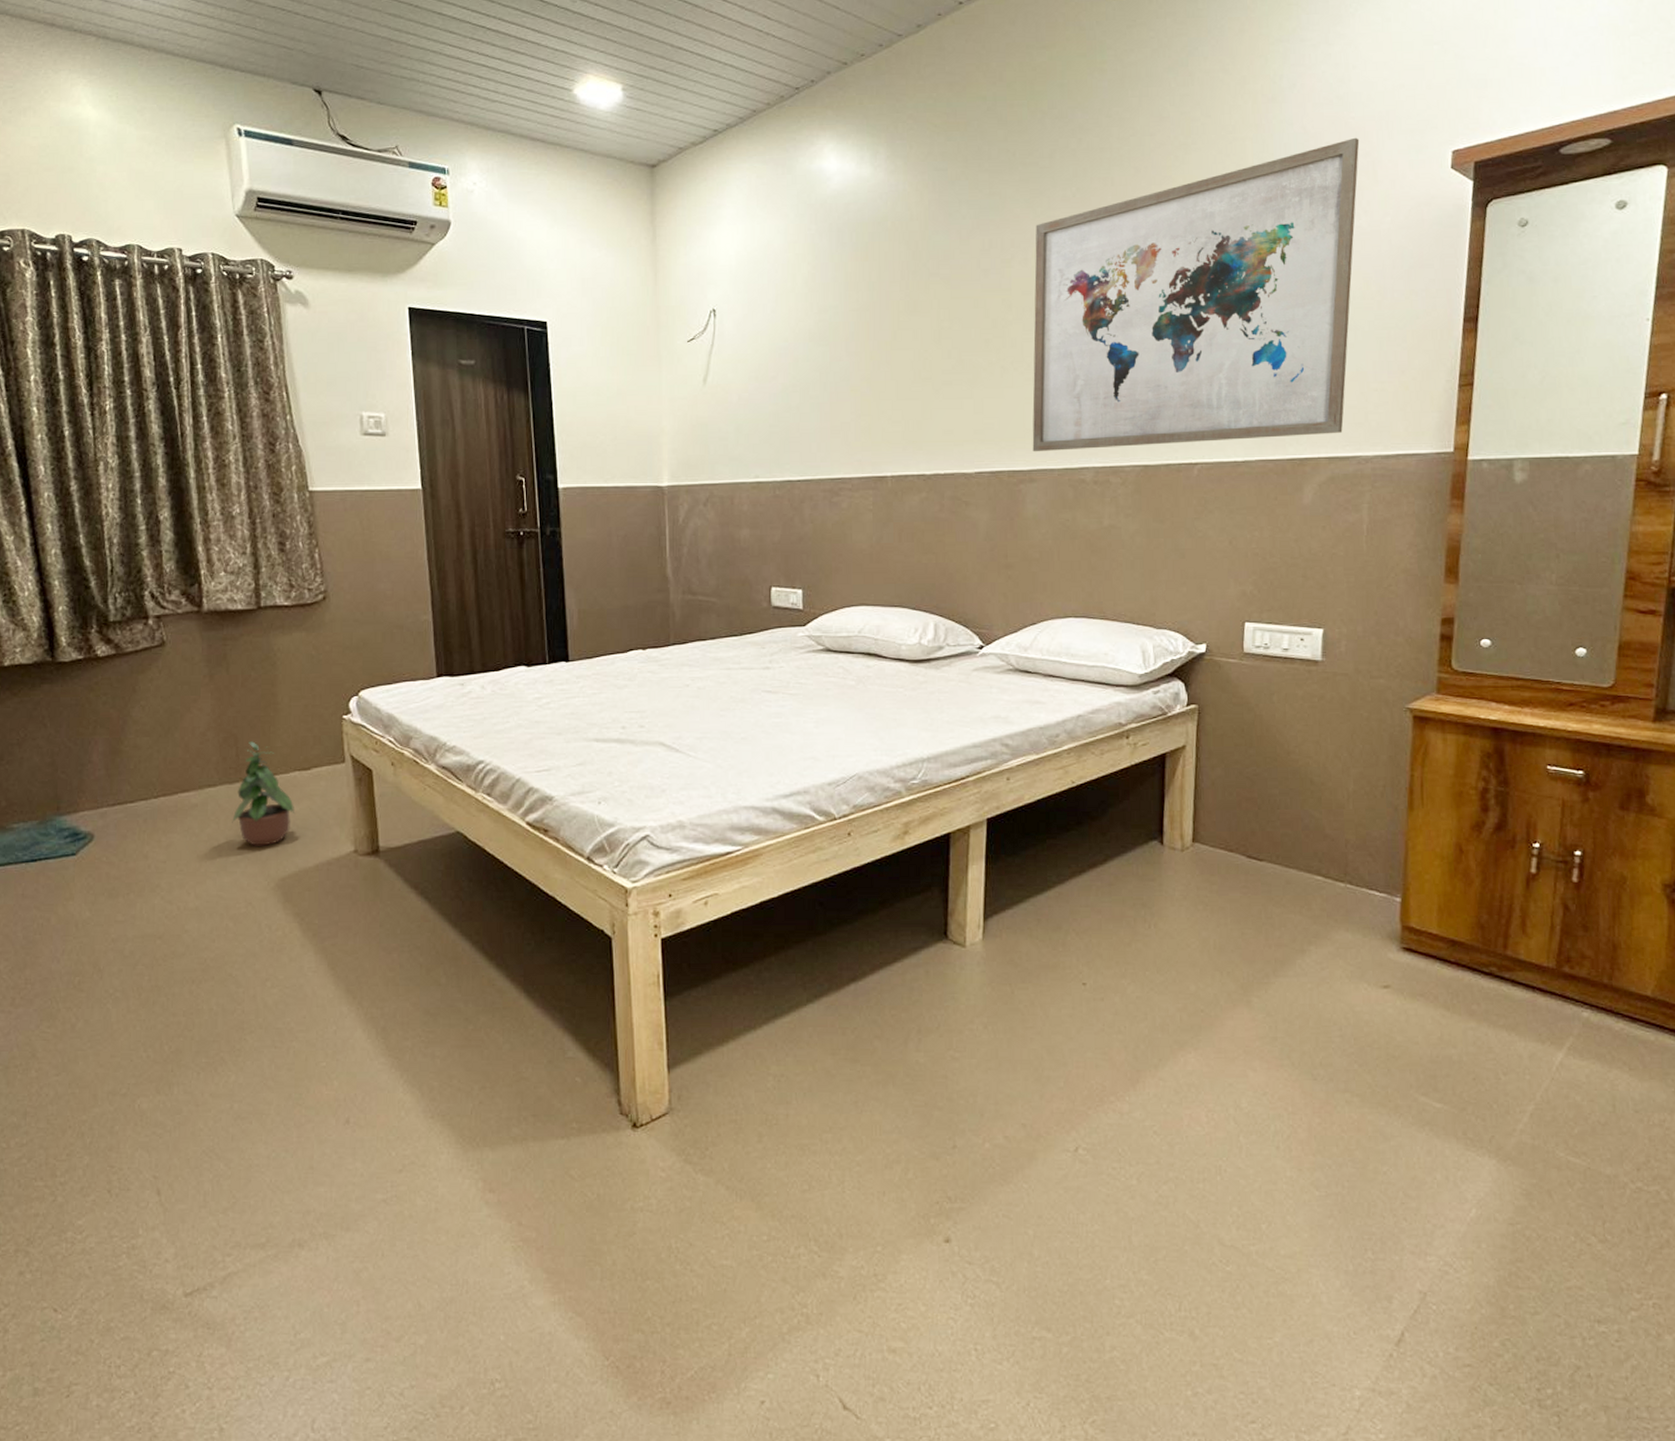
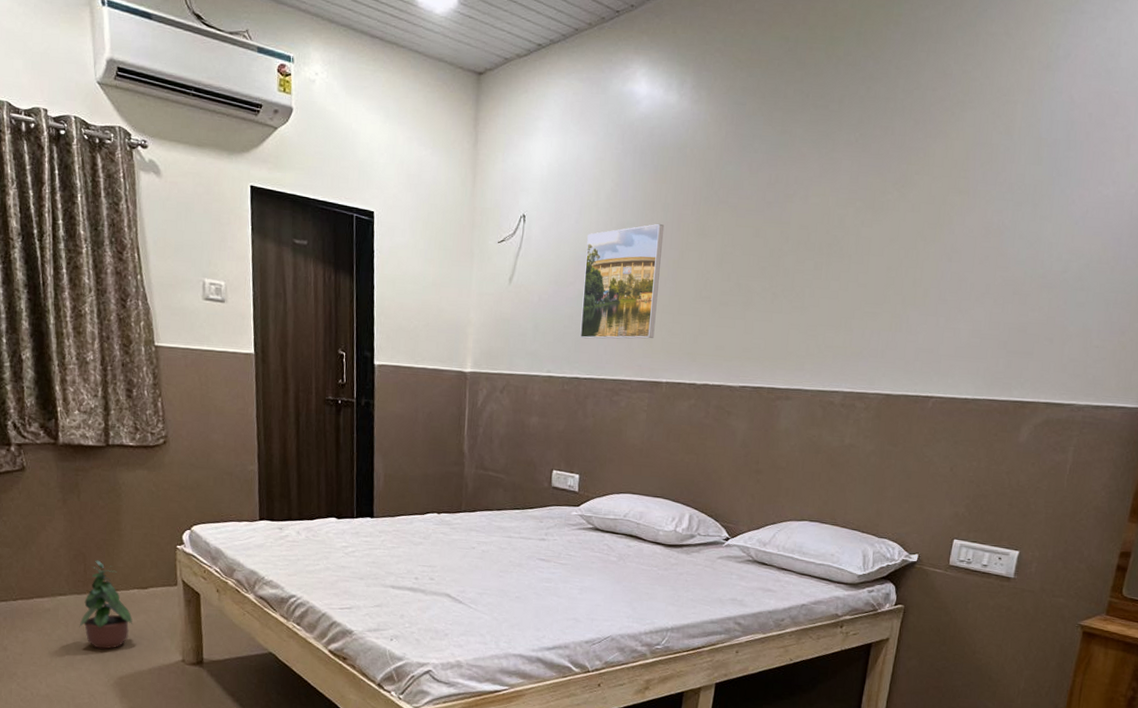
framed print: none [787,304,872,437] -> present [580,223,665,339]
wall art: present [1032,137,1360,452] -> none [791,111,1119,383]

